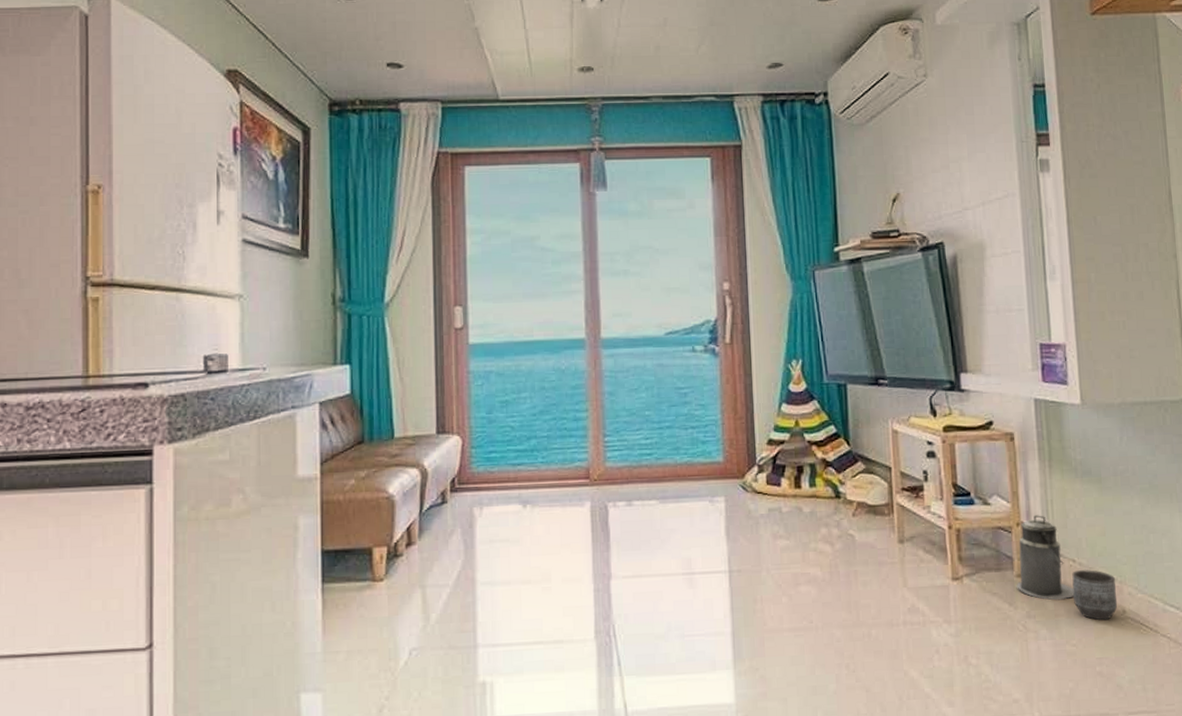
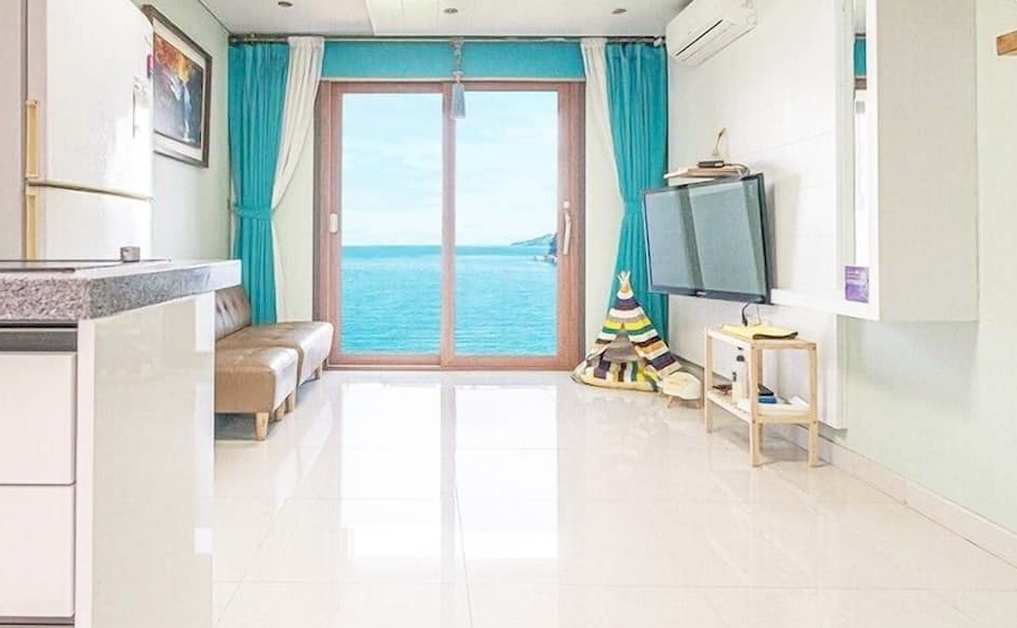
canister: present [1016,515,1075,601] -> none [809,415,862,489]
planter: present [1072,570,1118,621] -> none [861,465,900,509]

